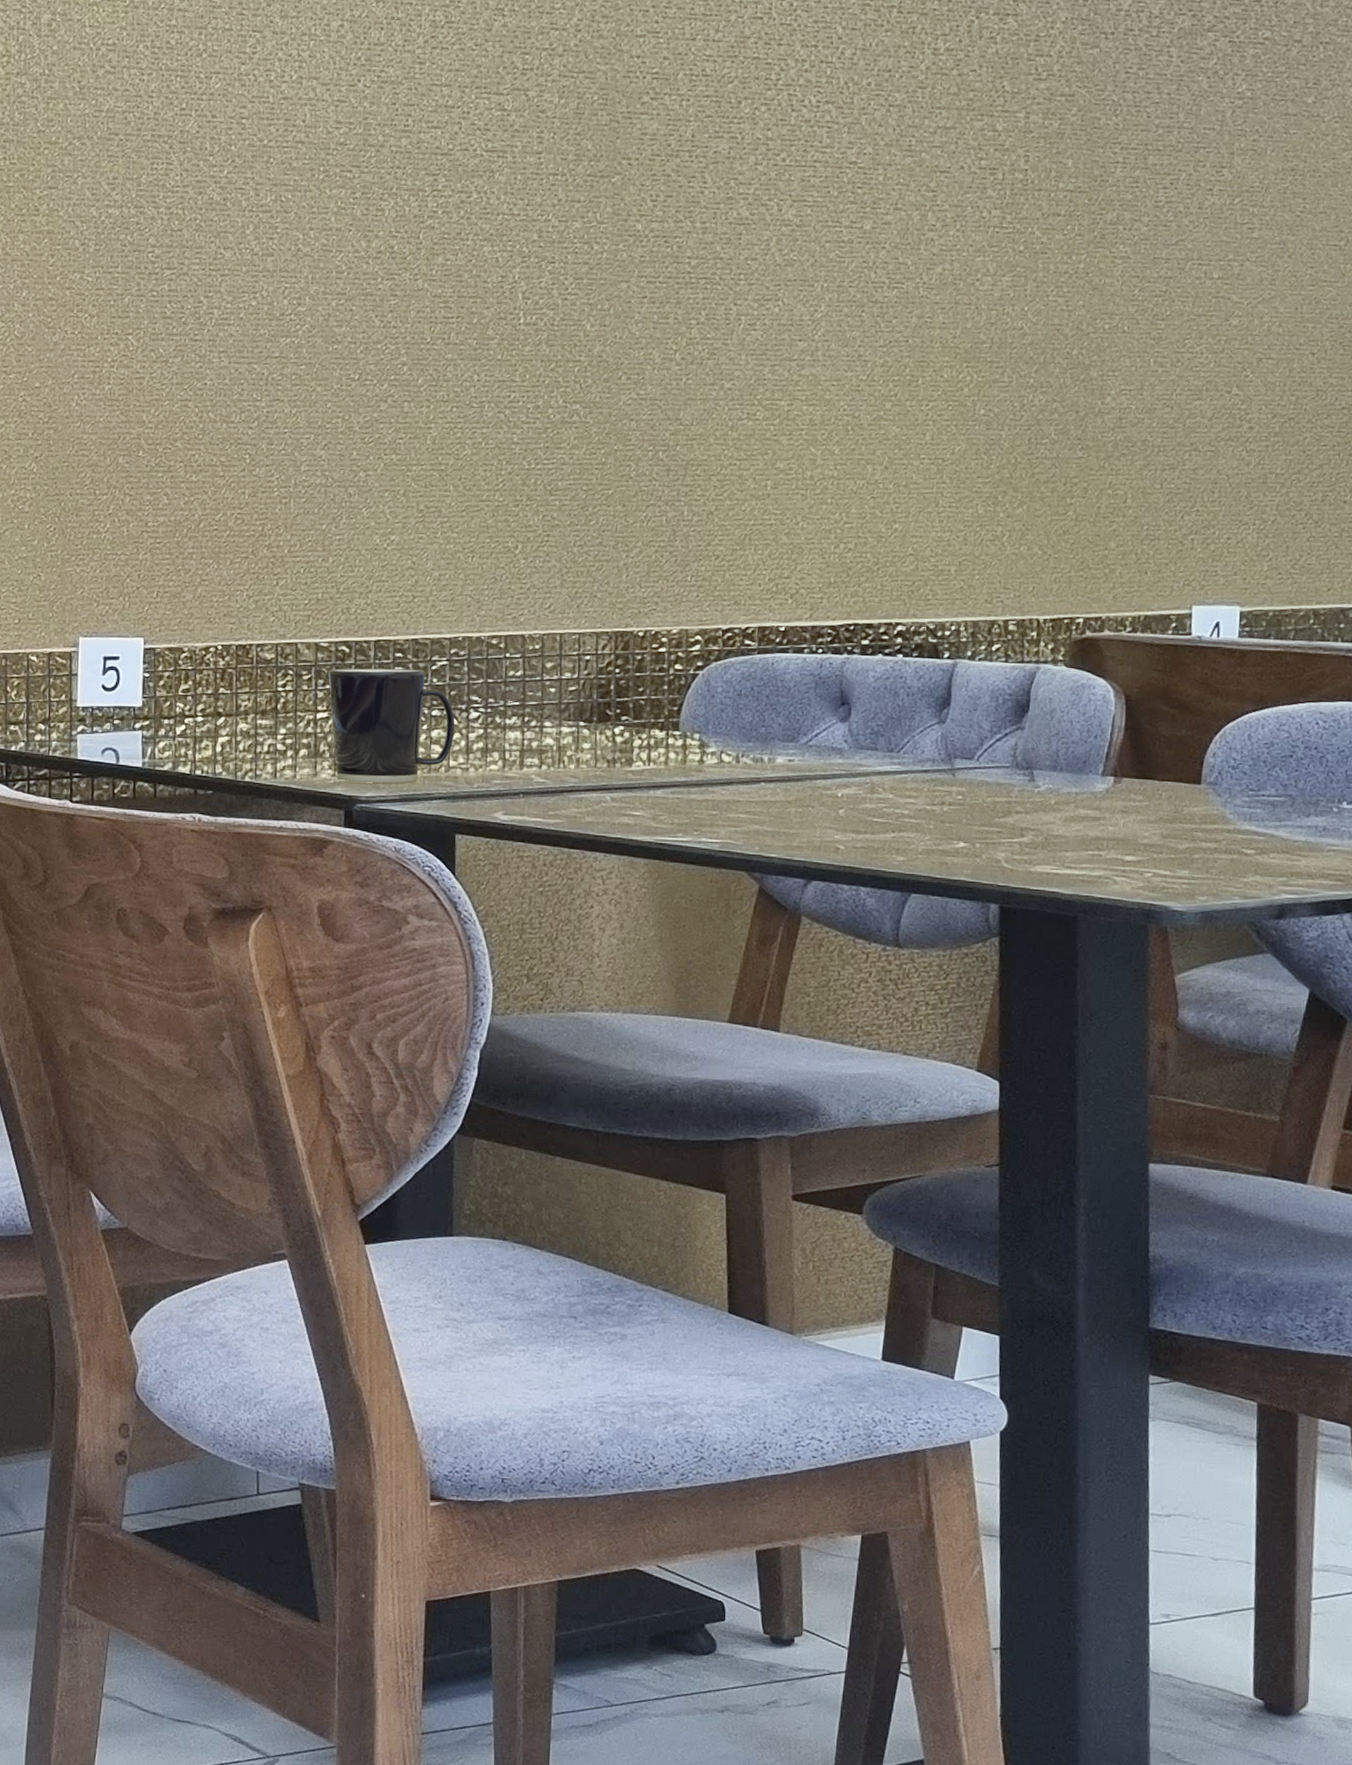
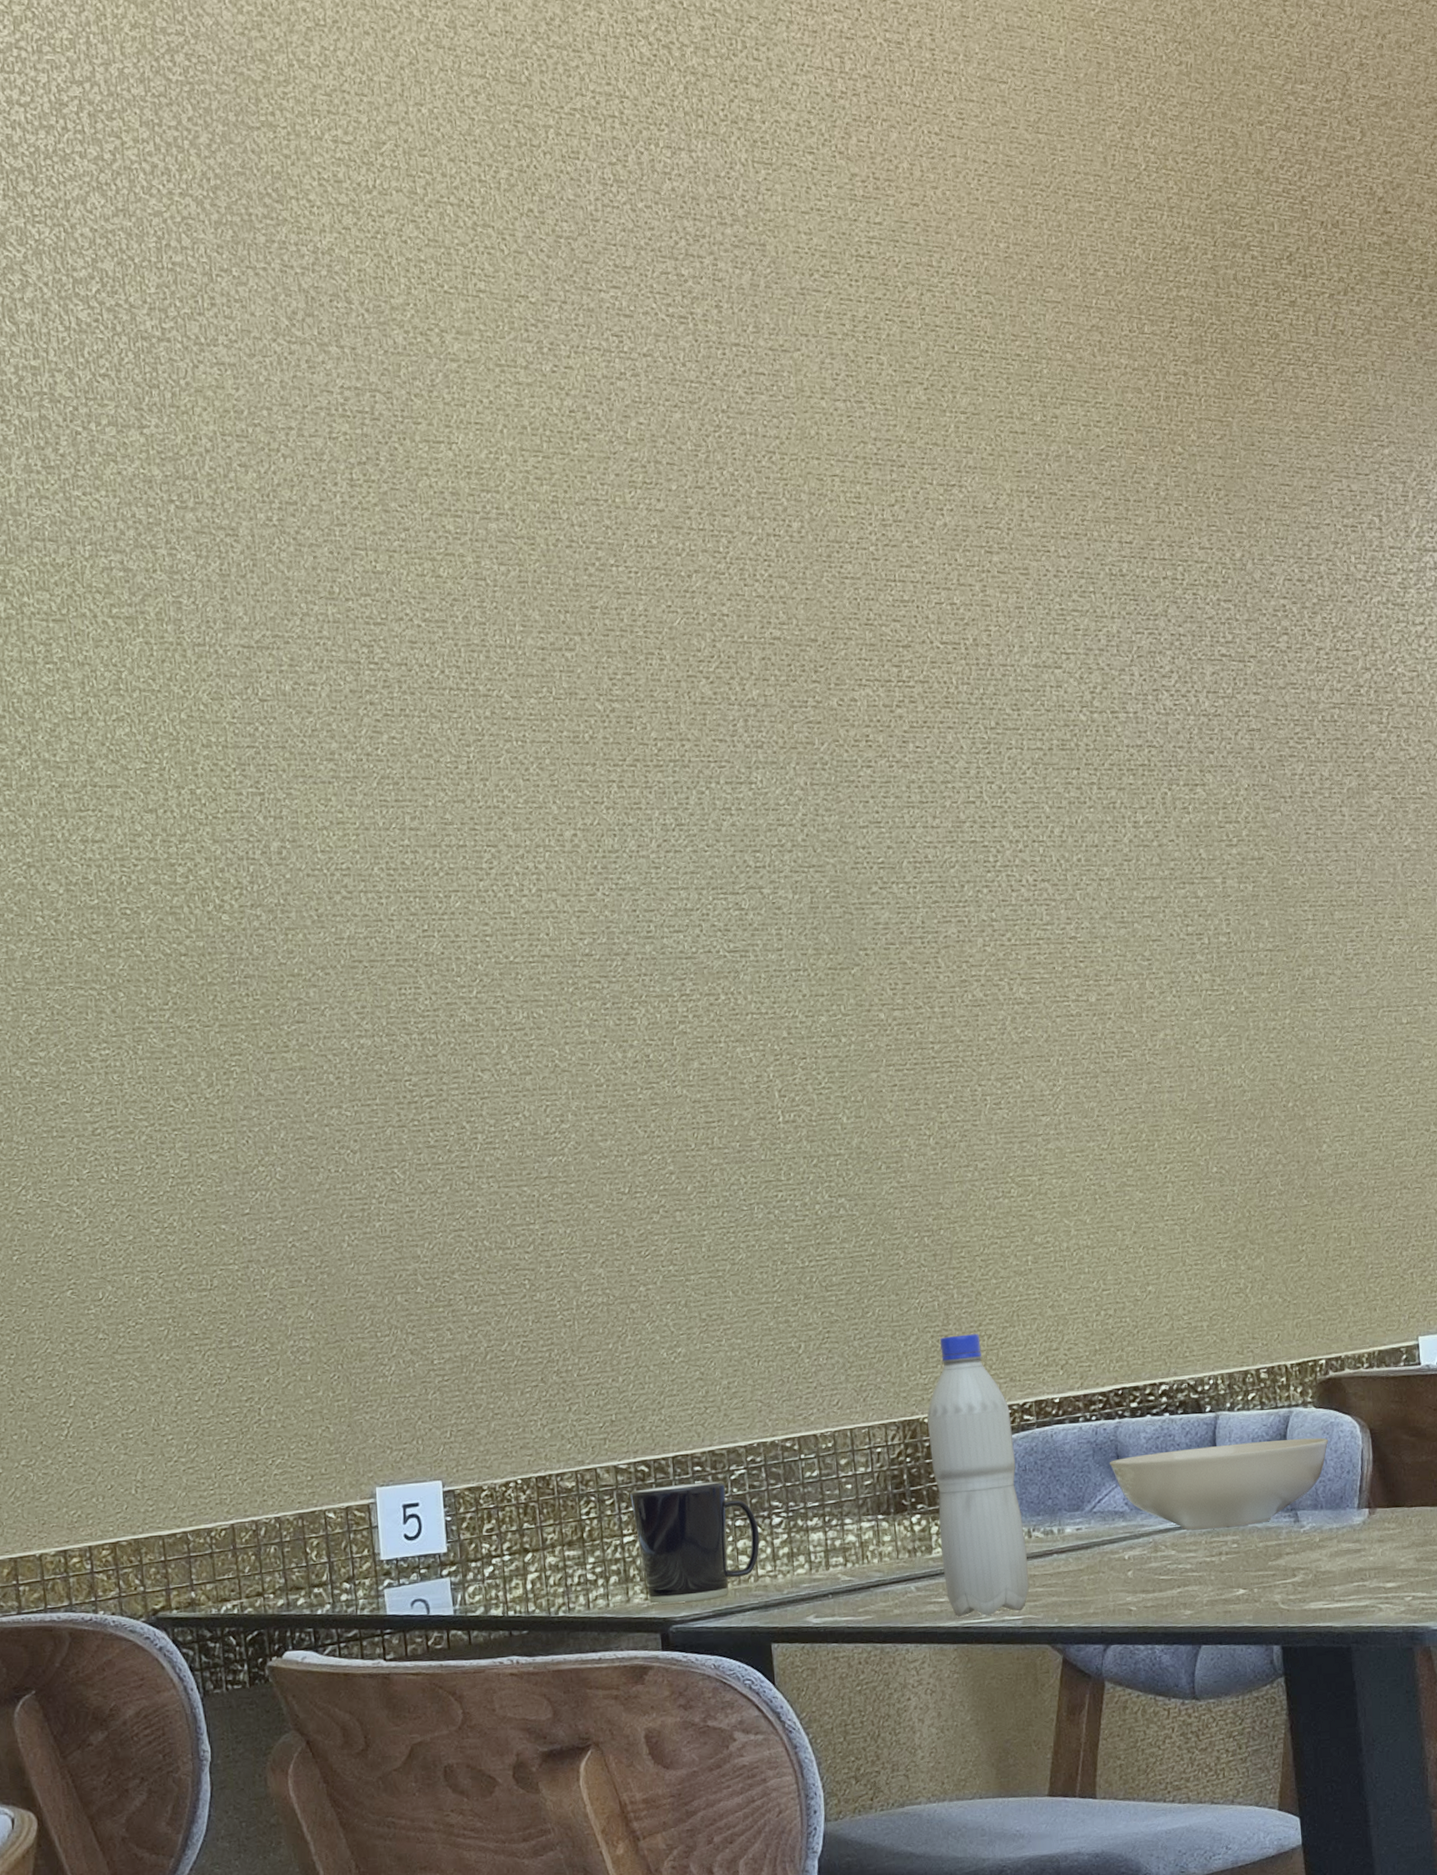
water bottle: none [641,552,733,835] -> present [927,1334,1030,1618]
bowl: none [831,693,1077,778] -> present [1109,1437,1329,1530]

